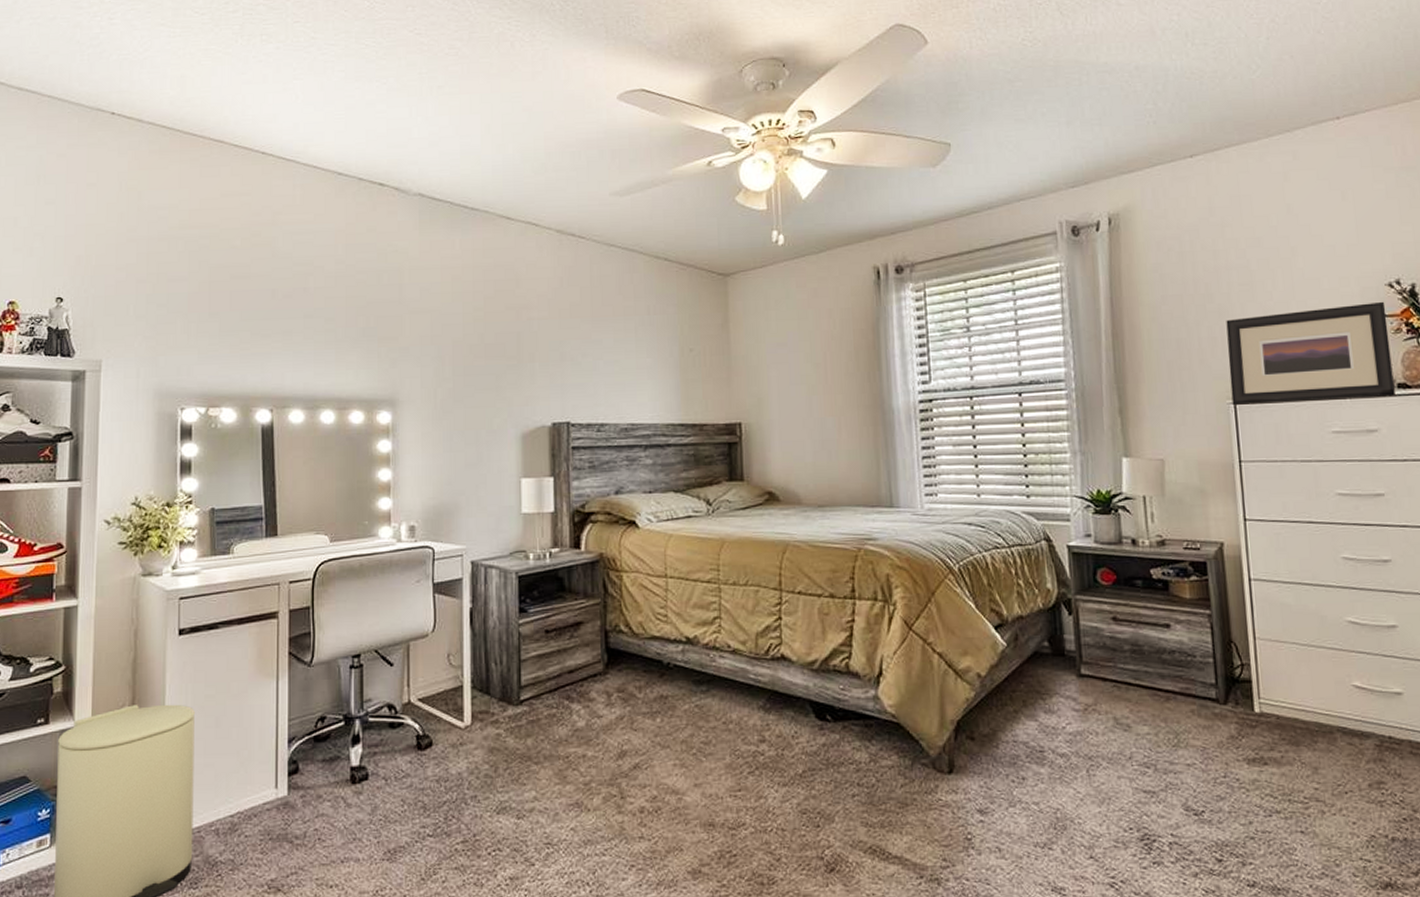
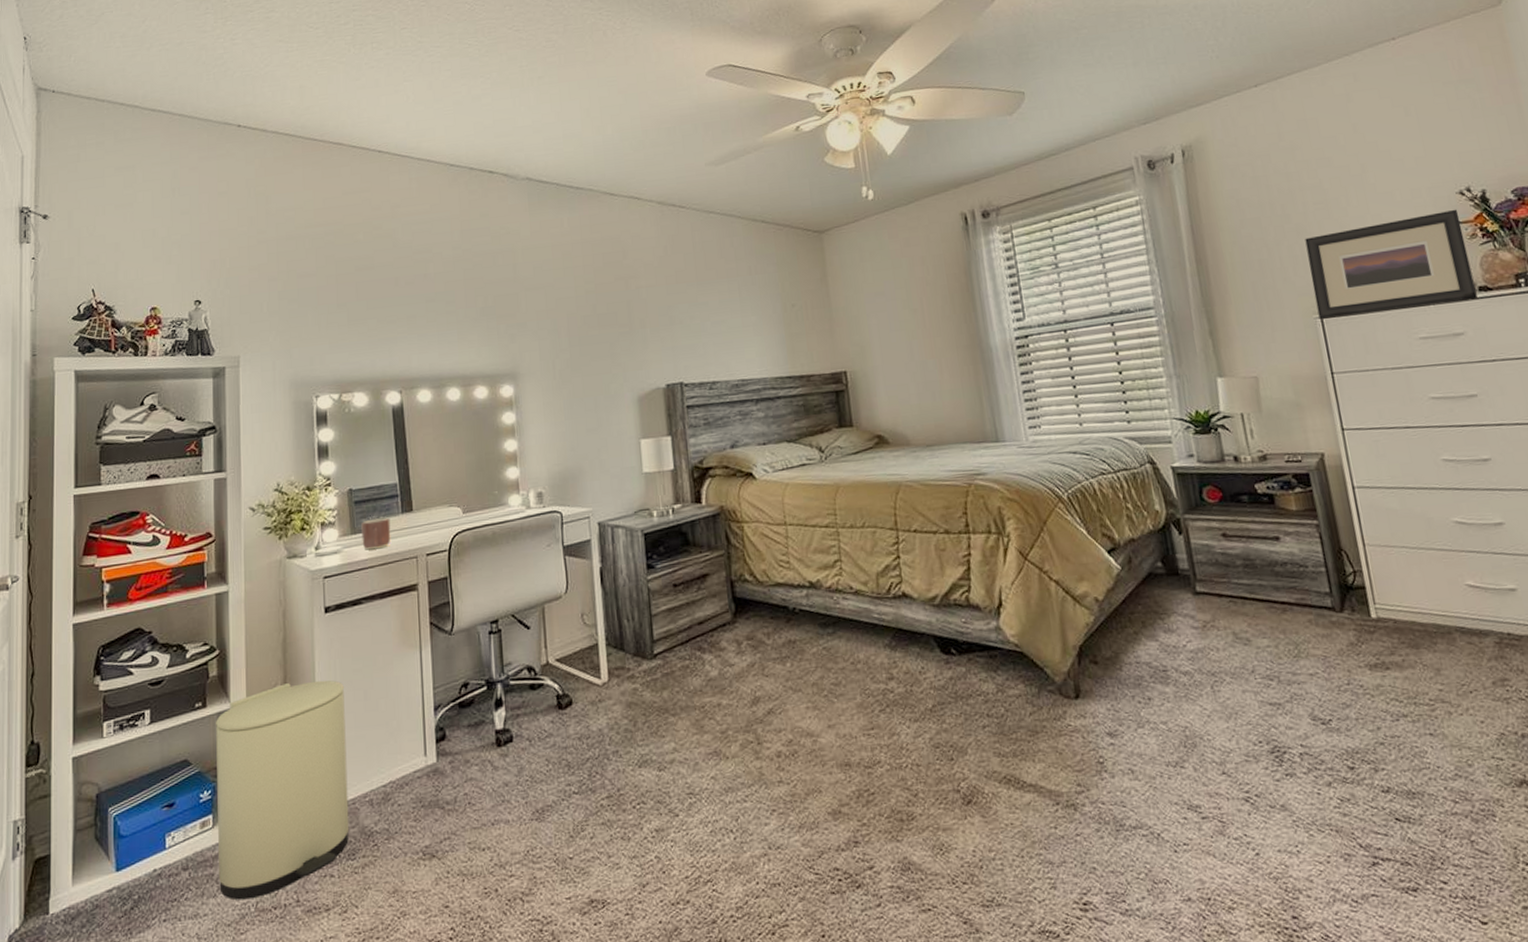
mug: none [222,541,253,573] -> present [361,517,391,550]

